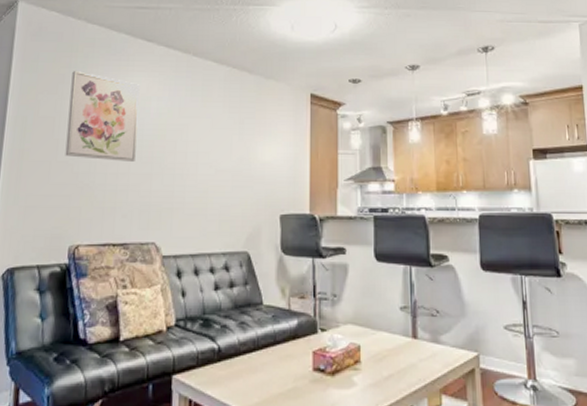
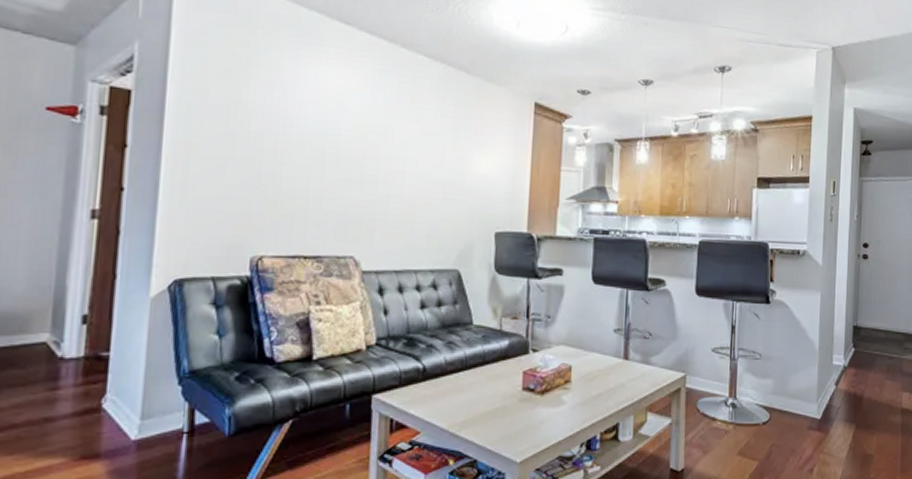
wall art: present [65,71,140,162] -> none [243,52,336,165]

